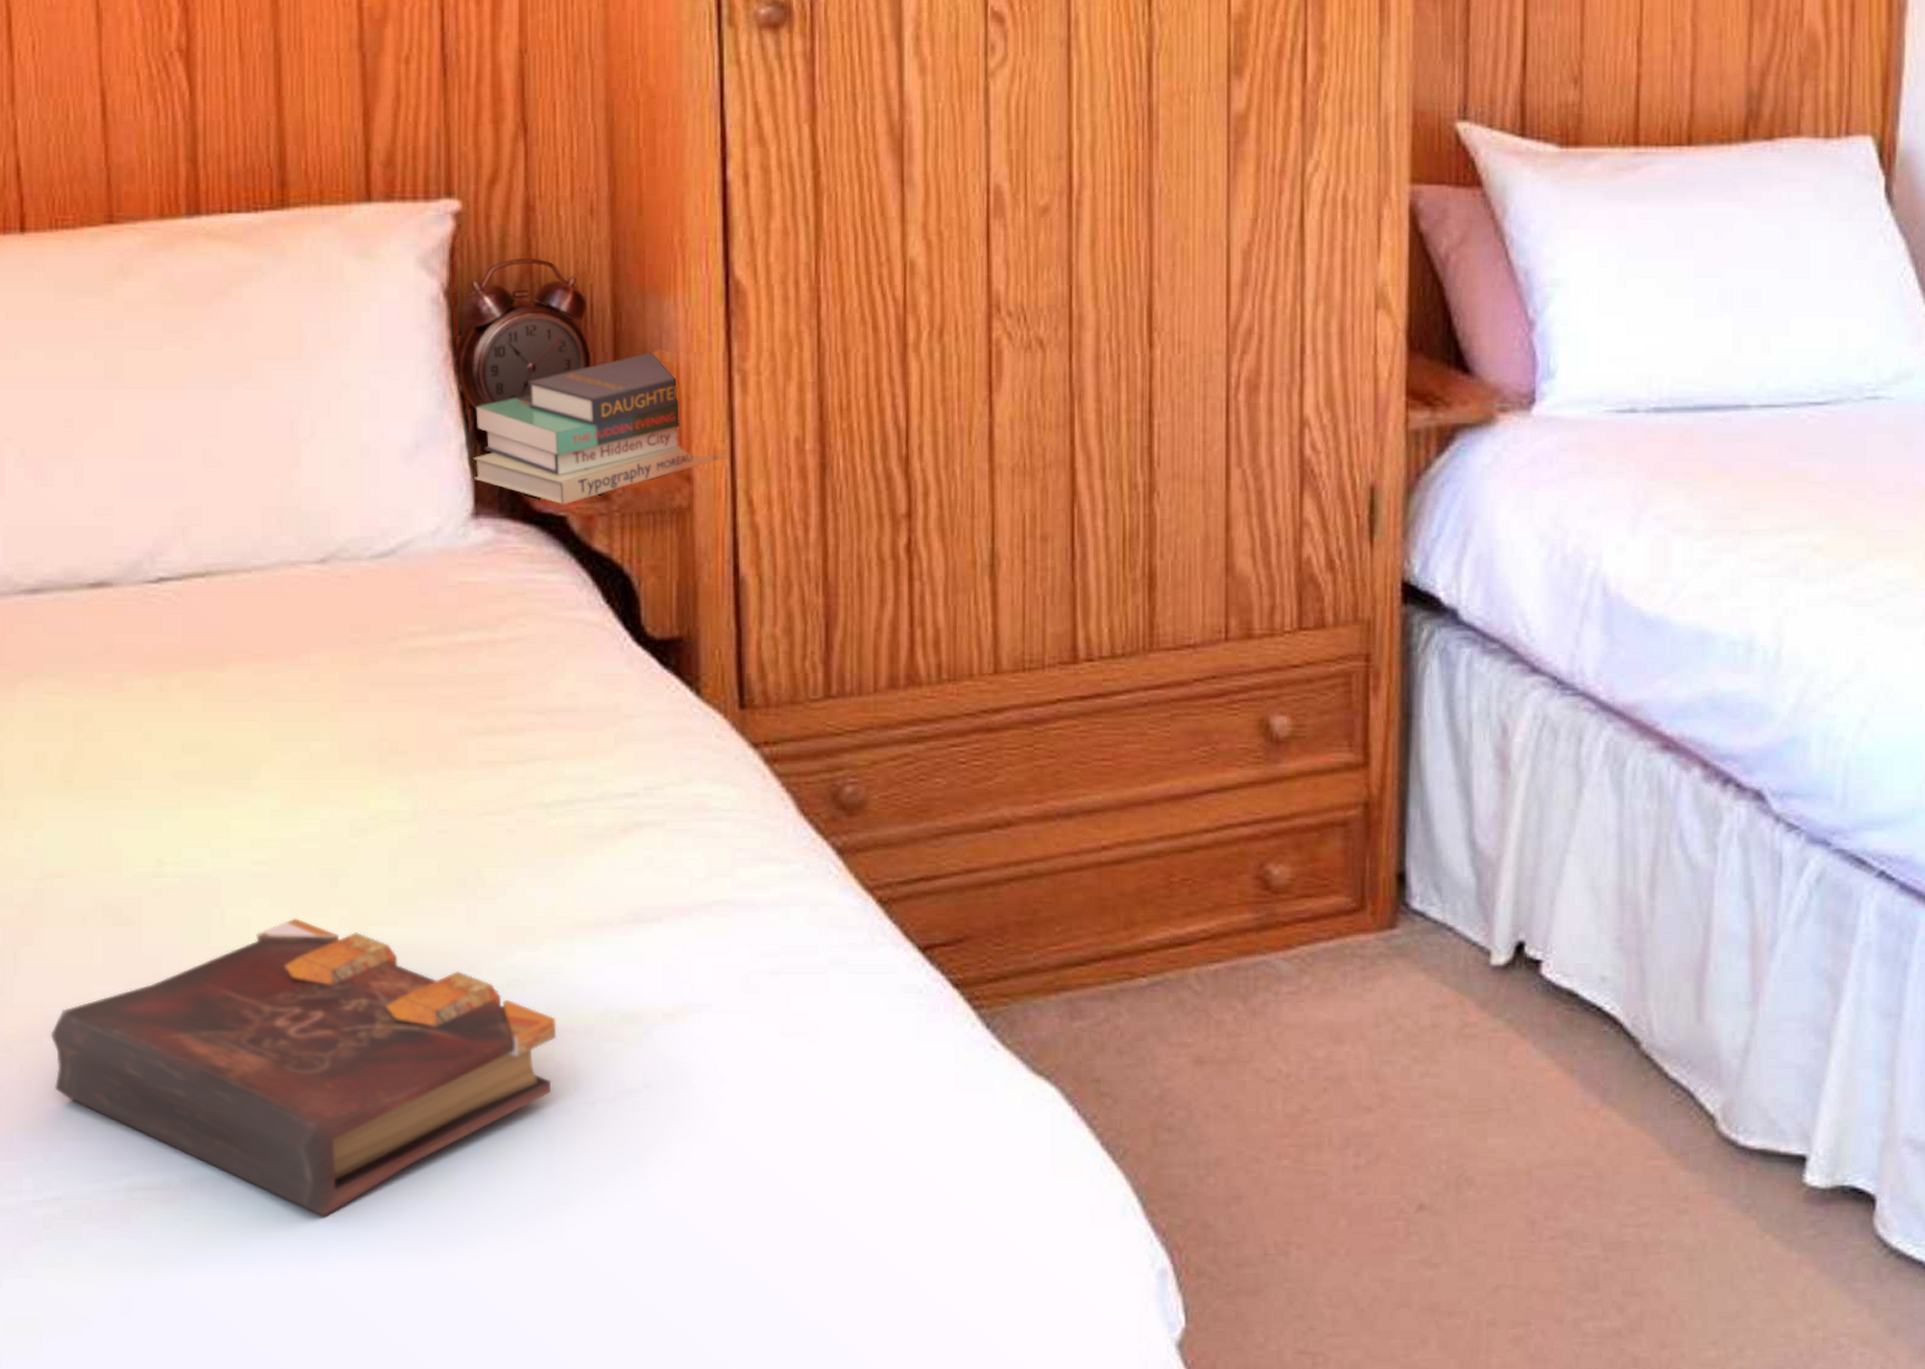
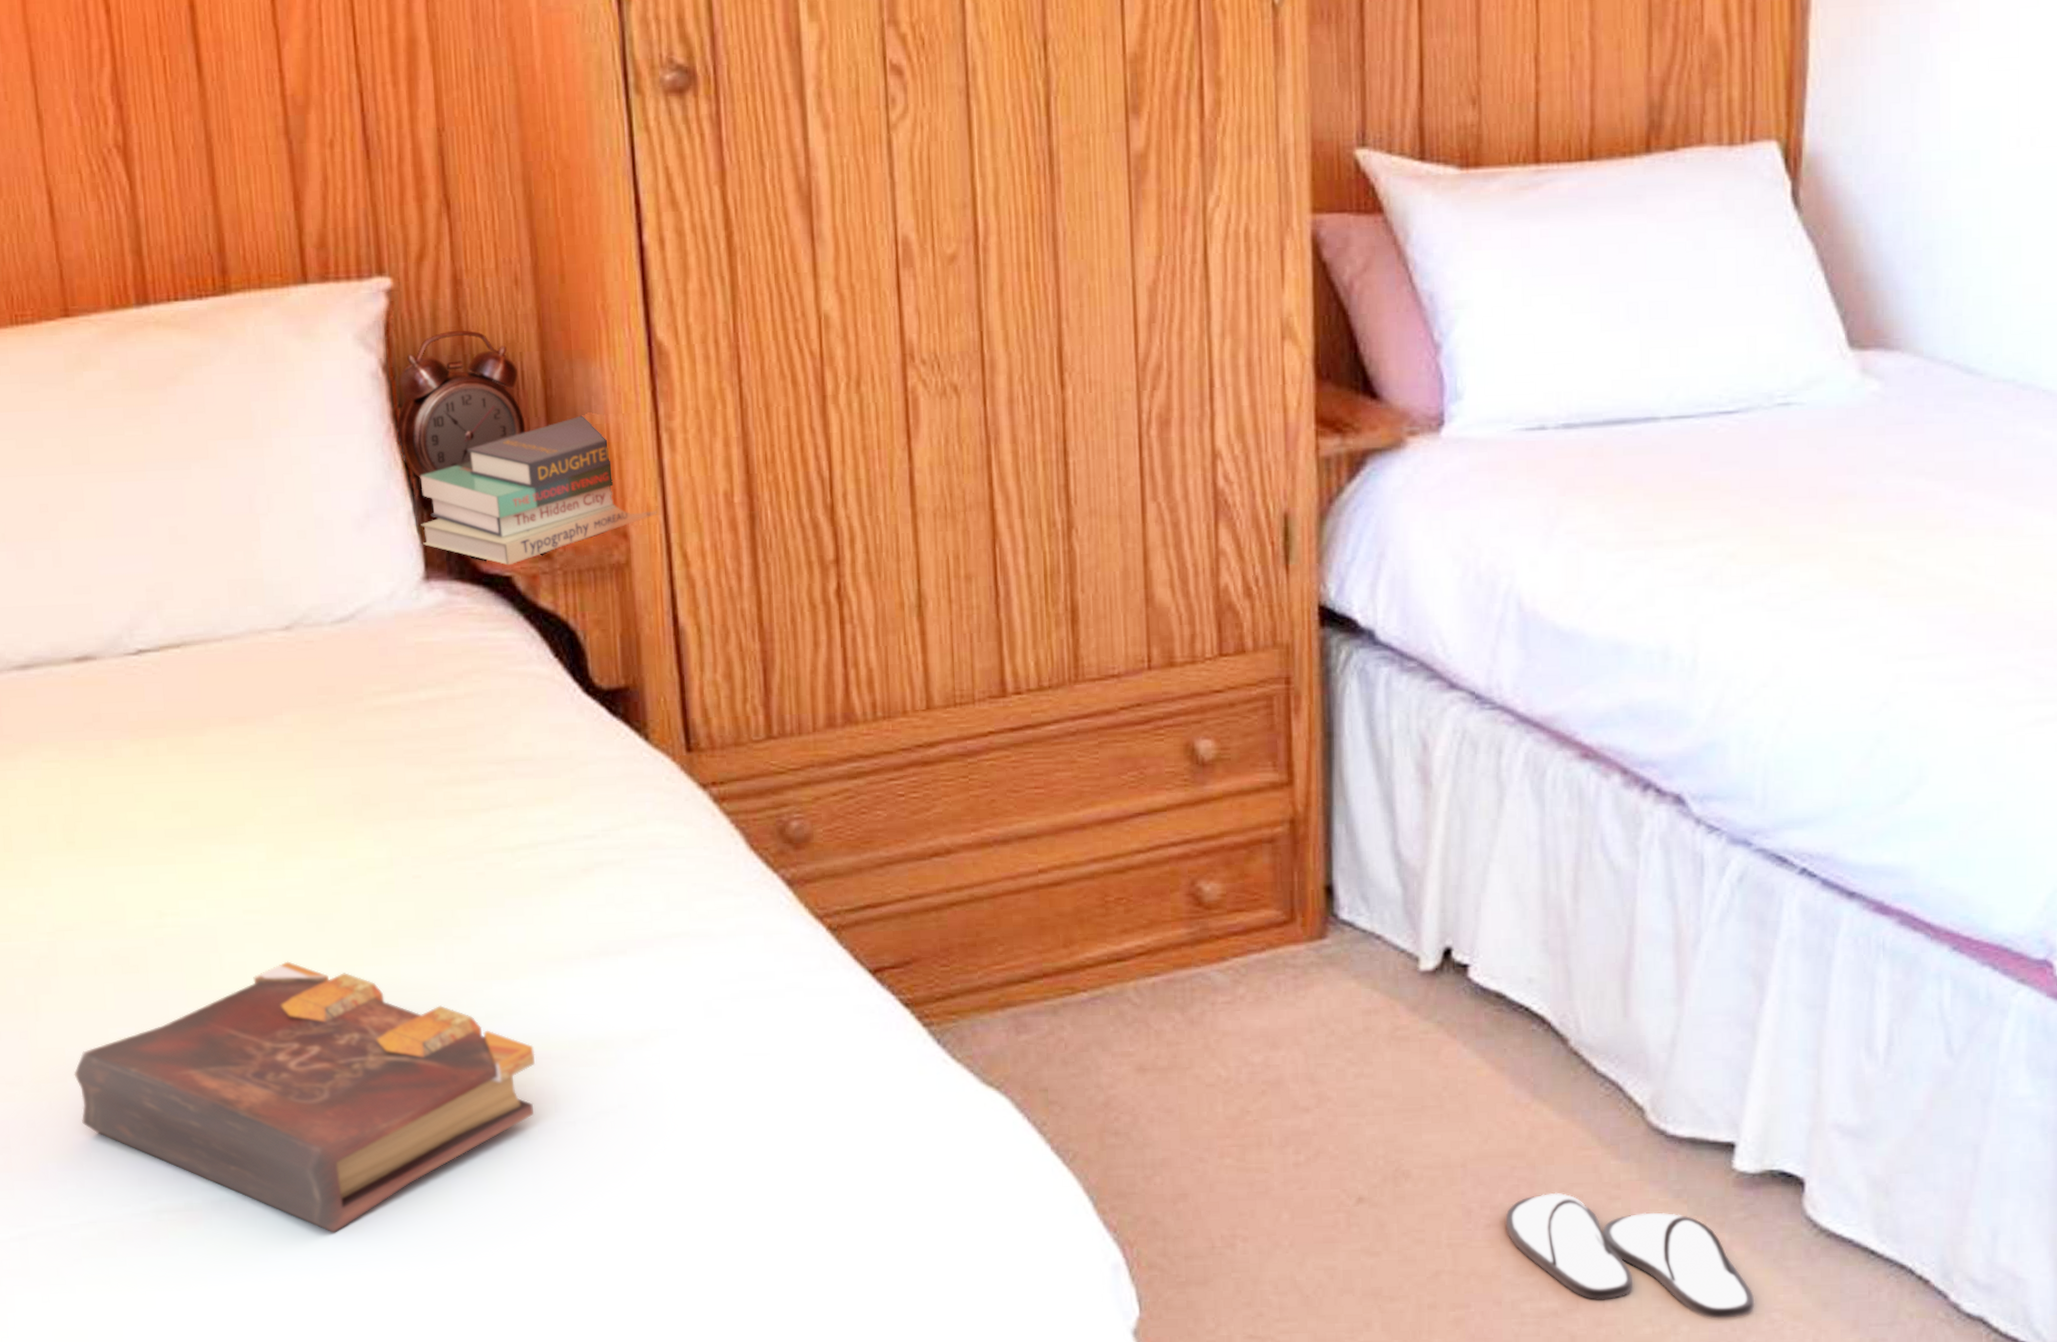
slippers: none [1570,1204,1823,1343] -> present [1505,1192,1755,1319]

